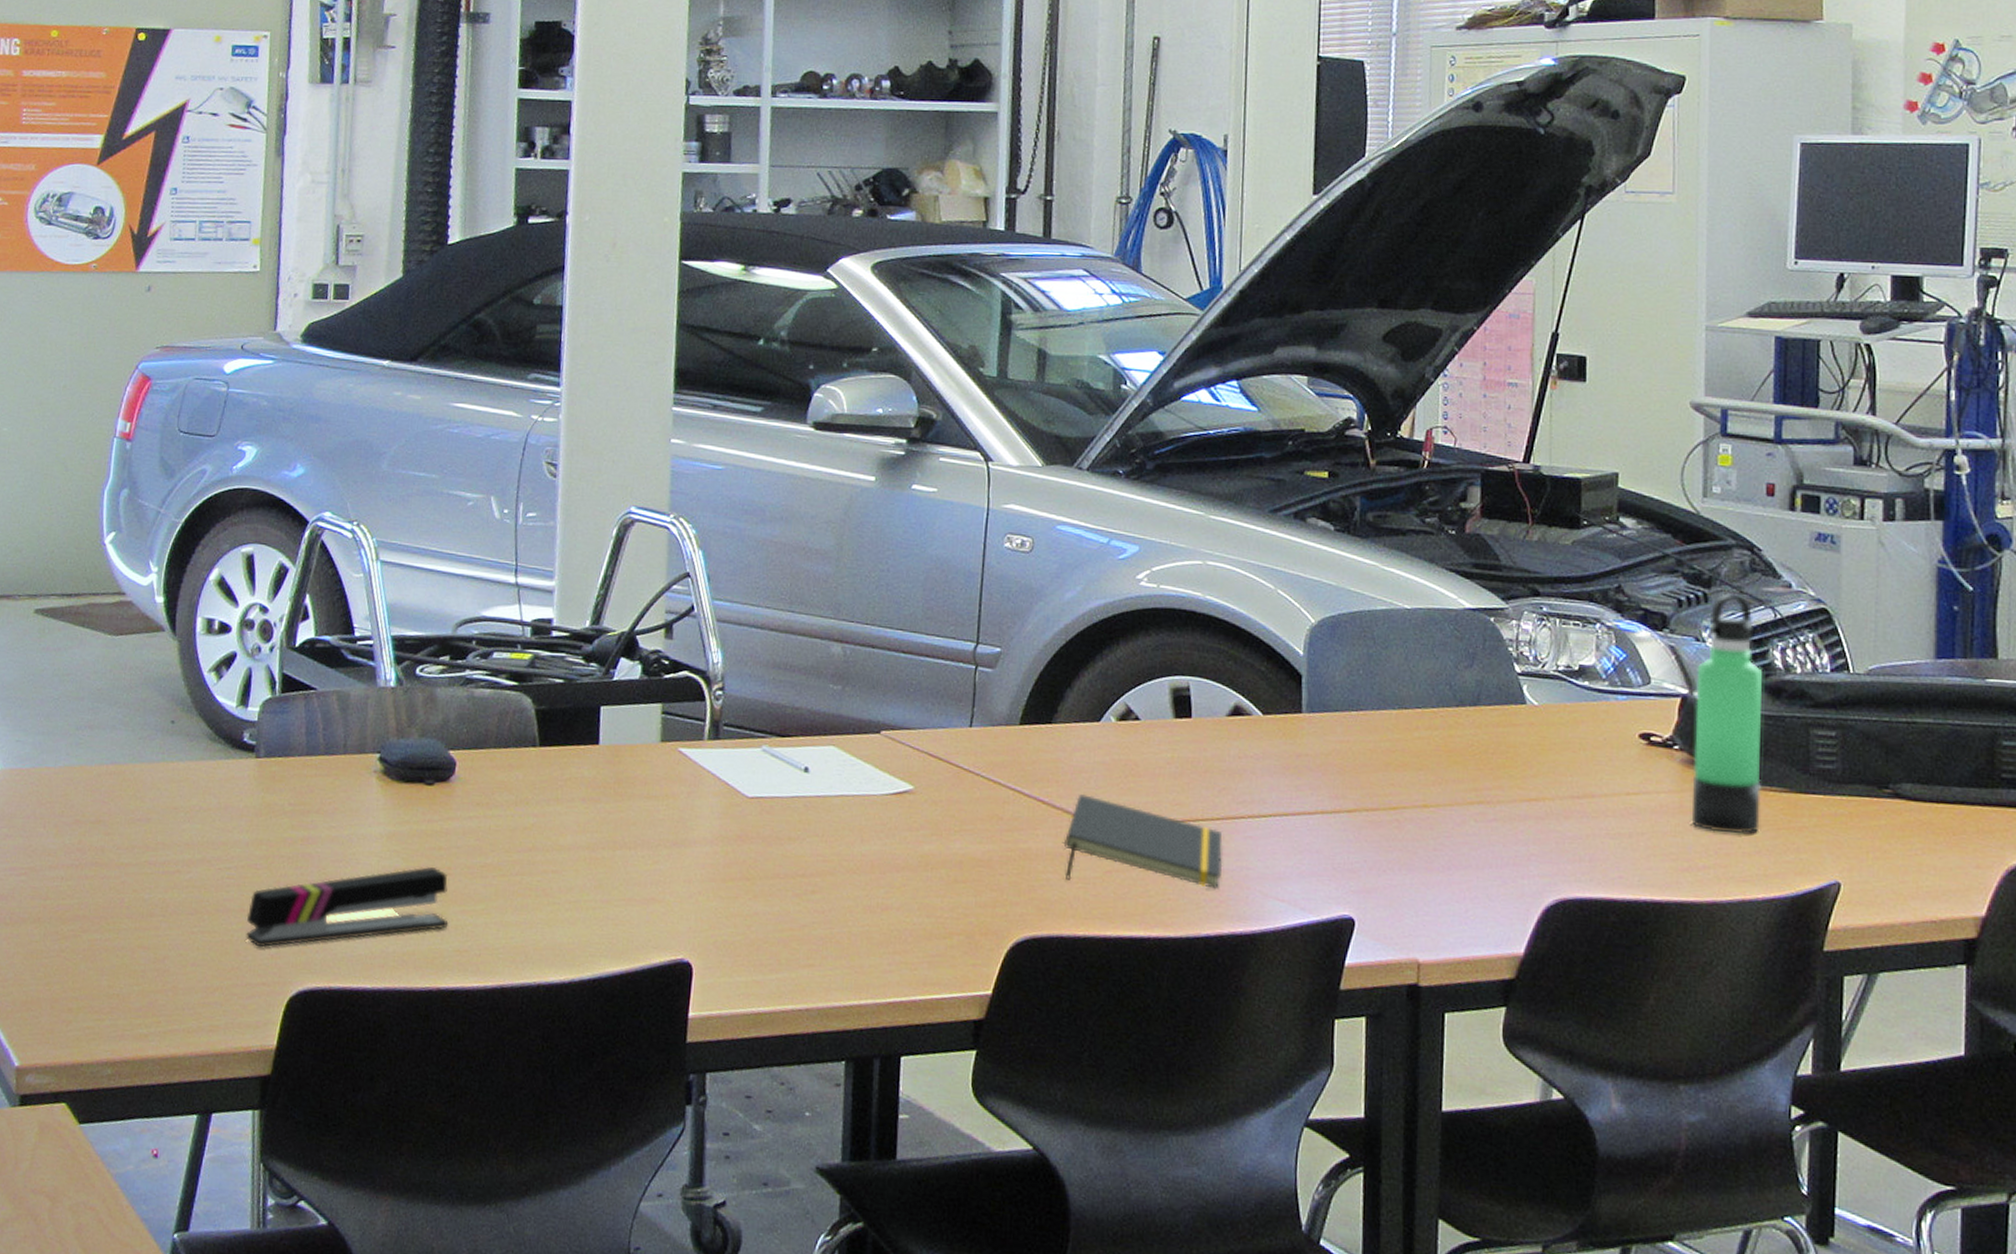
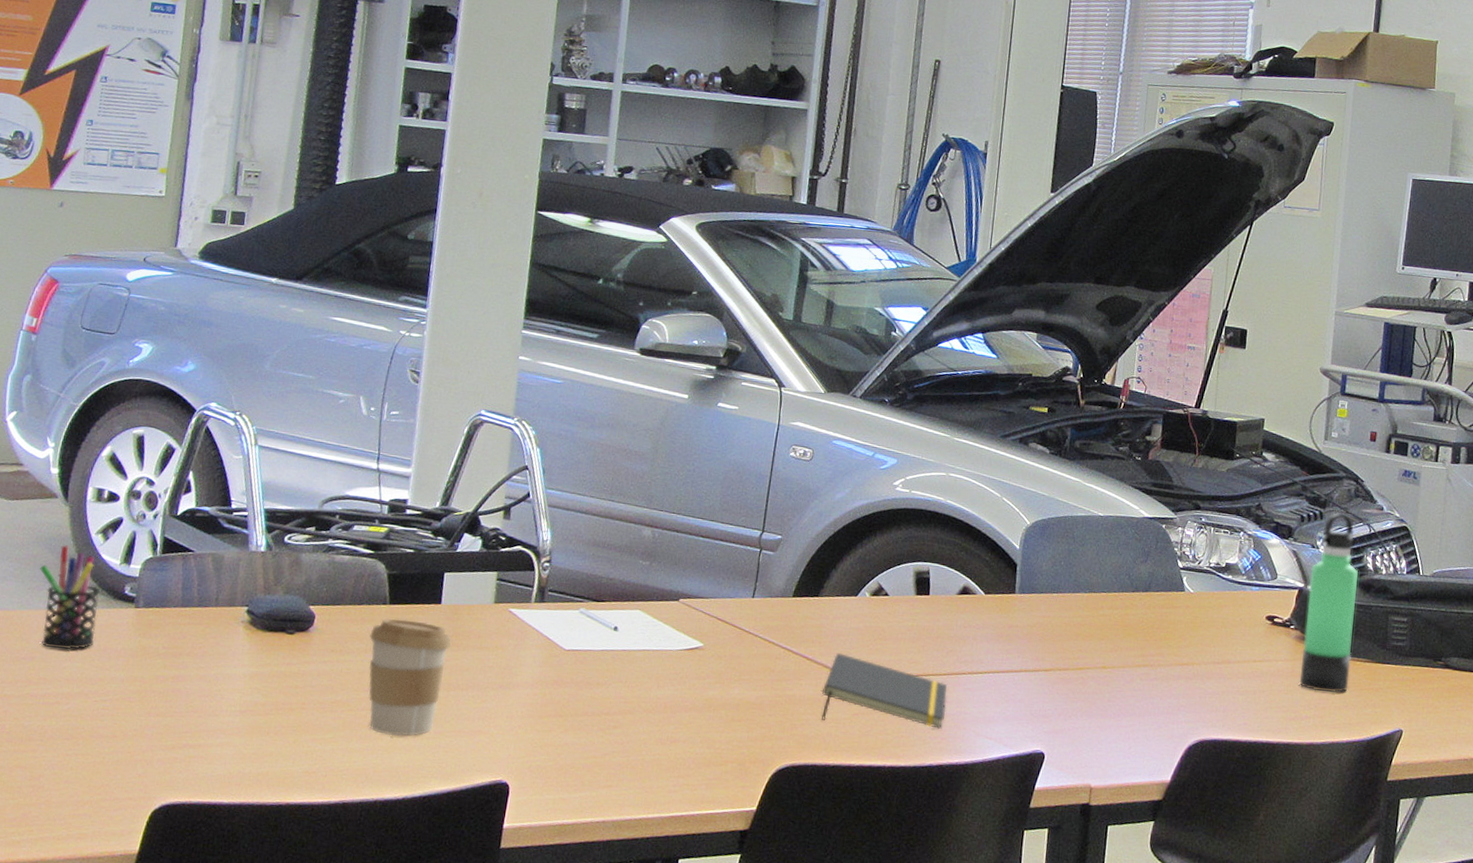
pen holder: none [150,686,216,809] -> present [40,545,100,649]
stapler: present [246,867,449,948] -> none [116,702,302,768]
coffee cup: none [519,763,614,906] -> present [369,618,452,736]

